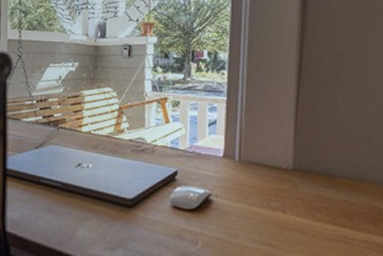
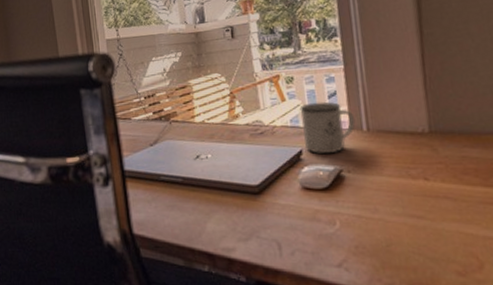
mug: none [180,127,230,178] -> present [299,101,355,154]

